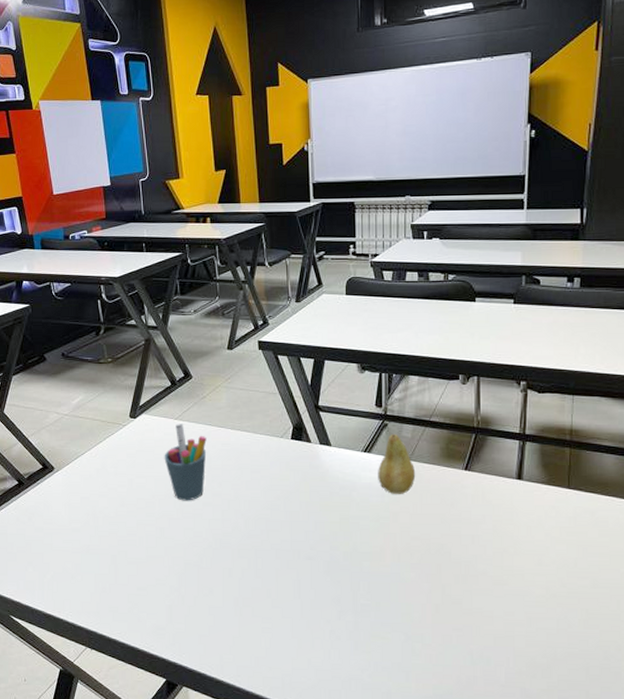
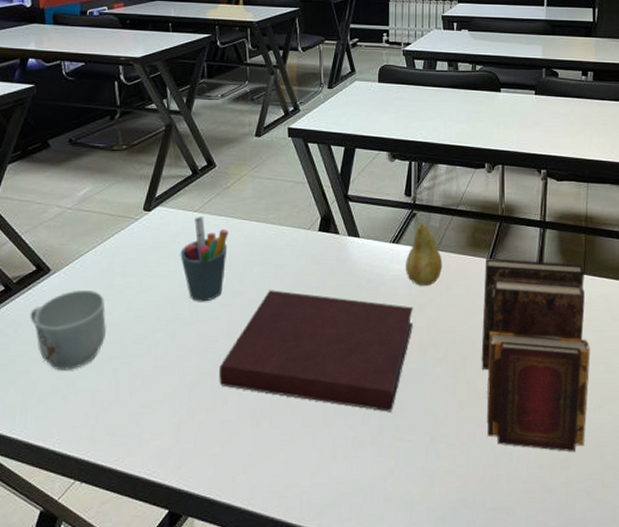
mug: none [40,486,104,555] -> present [30,289,106,371]
notebook: none [204,493,386,610] -> present [219,290,413,412]
book: none [457,469,575,663] -> present [481,258,590,453]

